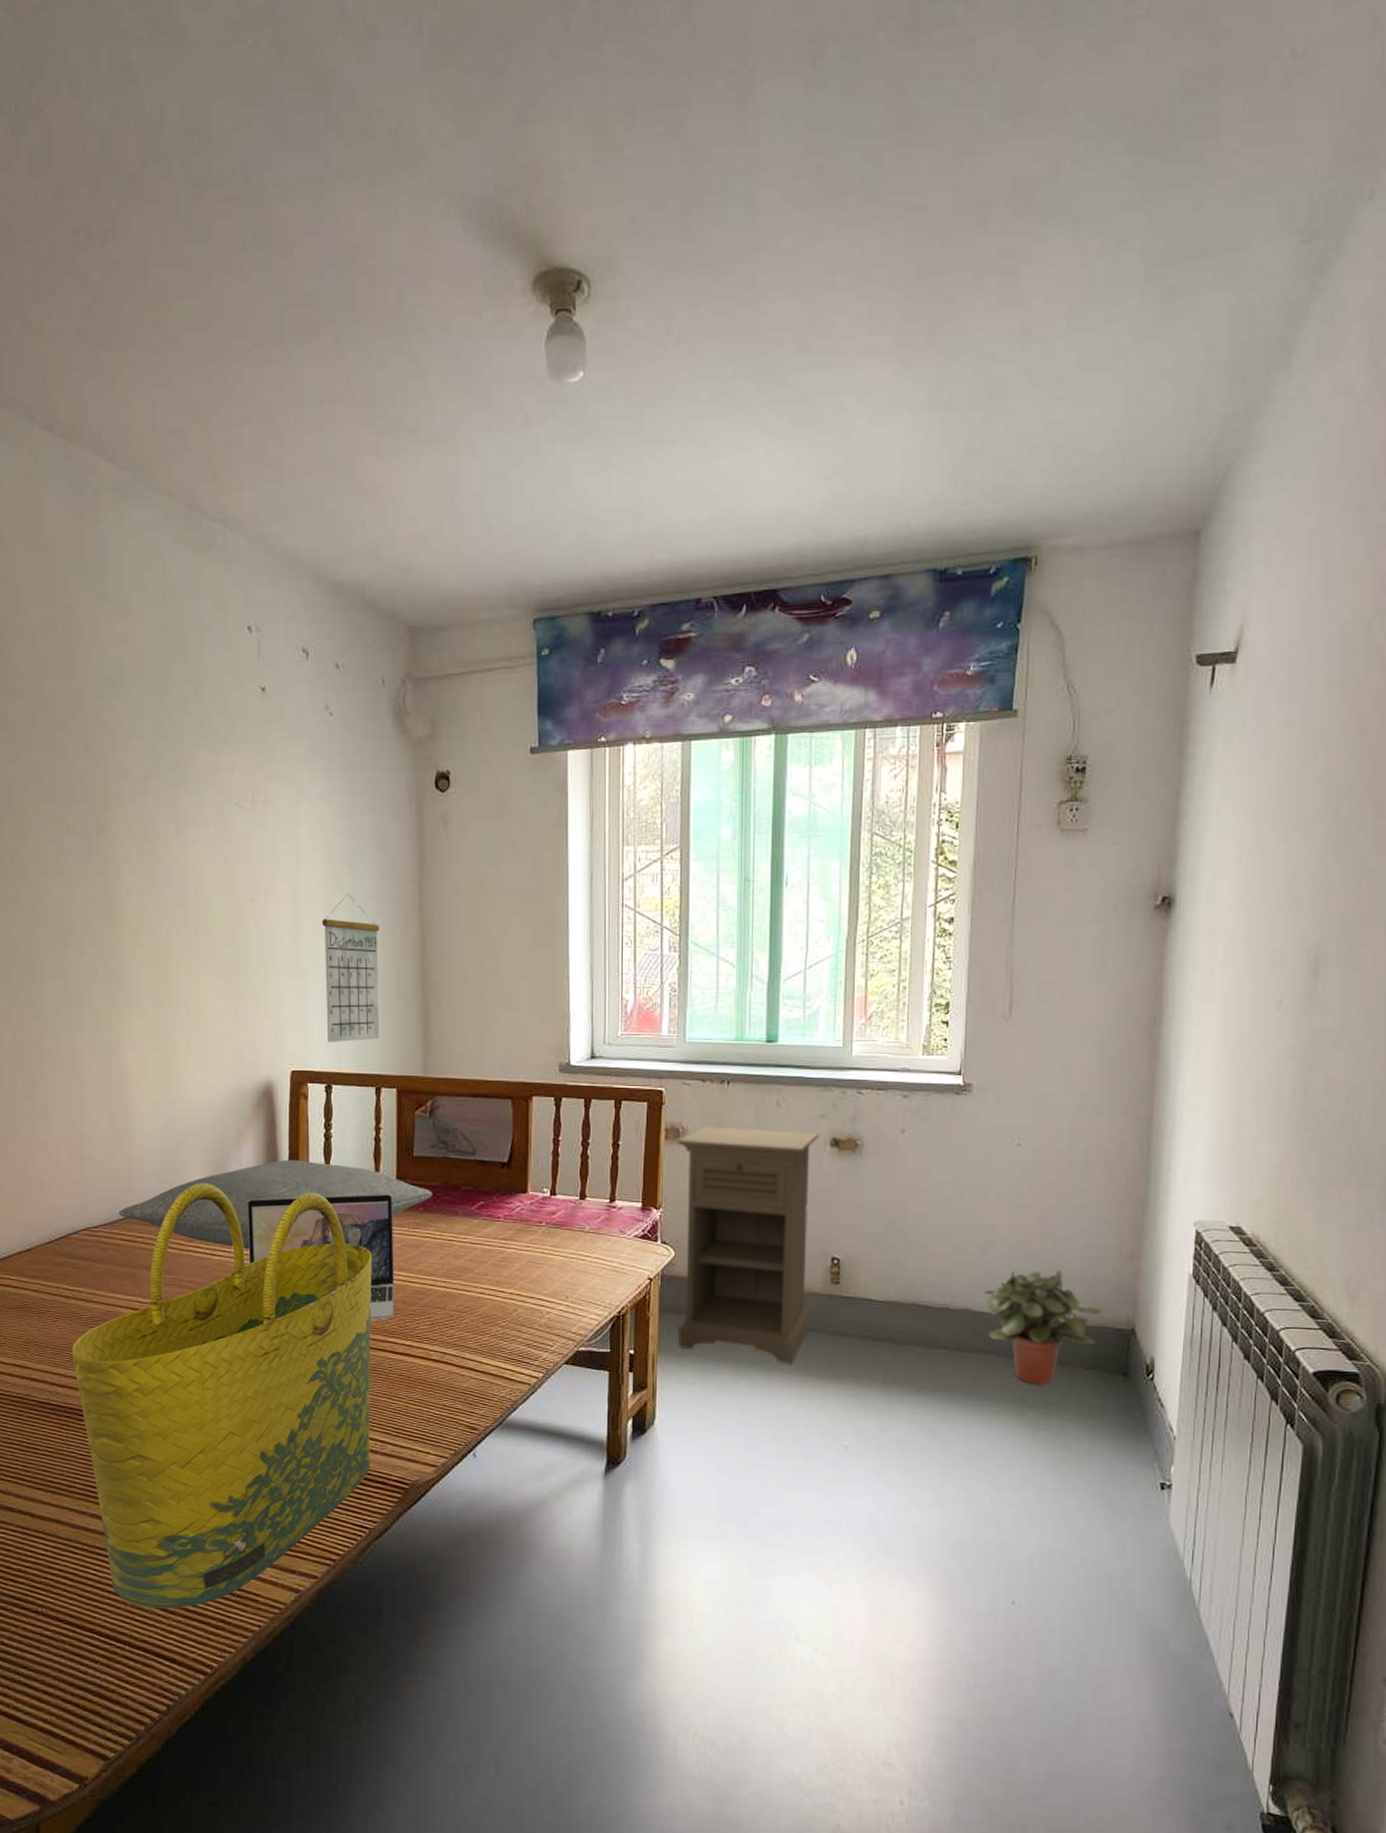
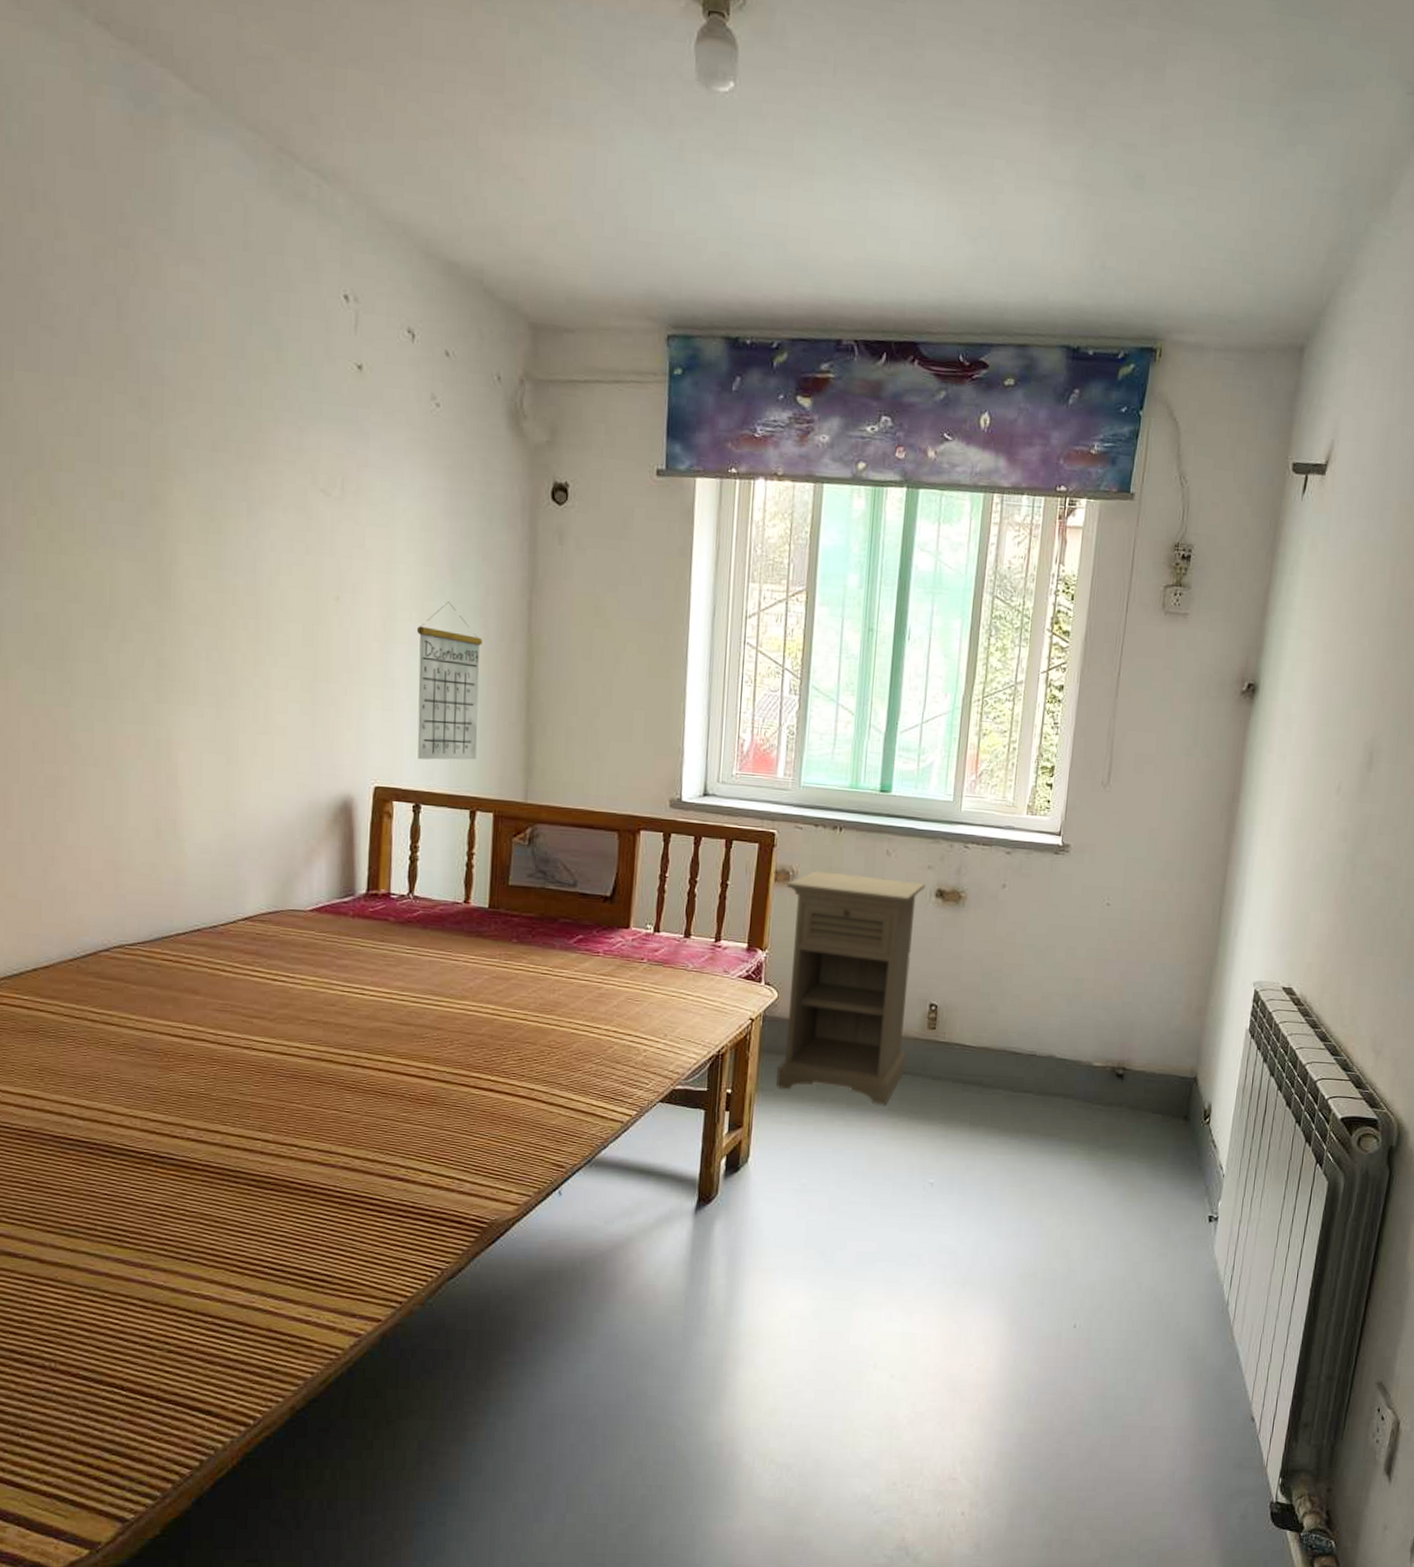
tote bag: present [71,1182,372,1609] -> none [97,901,457,1359]
pillow: present [119,1159,433,1250] -> none [162,881,528,976]
laptop: present [247,1194,394,1320] -> none [316,921,484,1054]
potted plant: present [983,1269,1102,1385] -> none [1067,1021,1171,1127]

